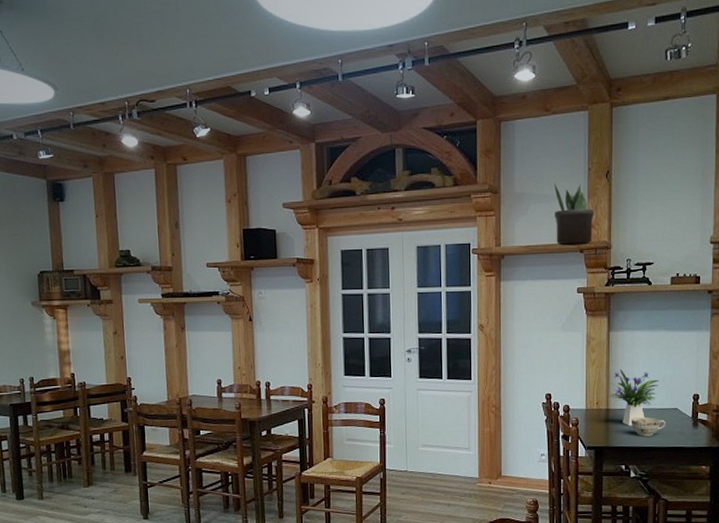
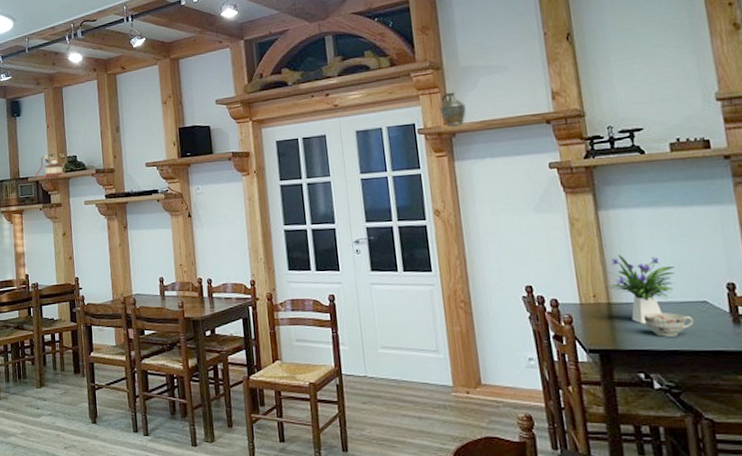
vintage telephone: none [81,246,118,273] -> present [35,153,66,179]
ceramic jug: none [493,216,516,249] -> present [440,92,467,127]
planter: present [554,183,594,246] -> none [505,50,559,118]

